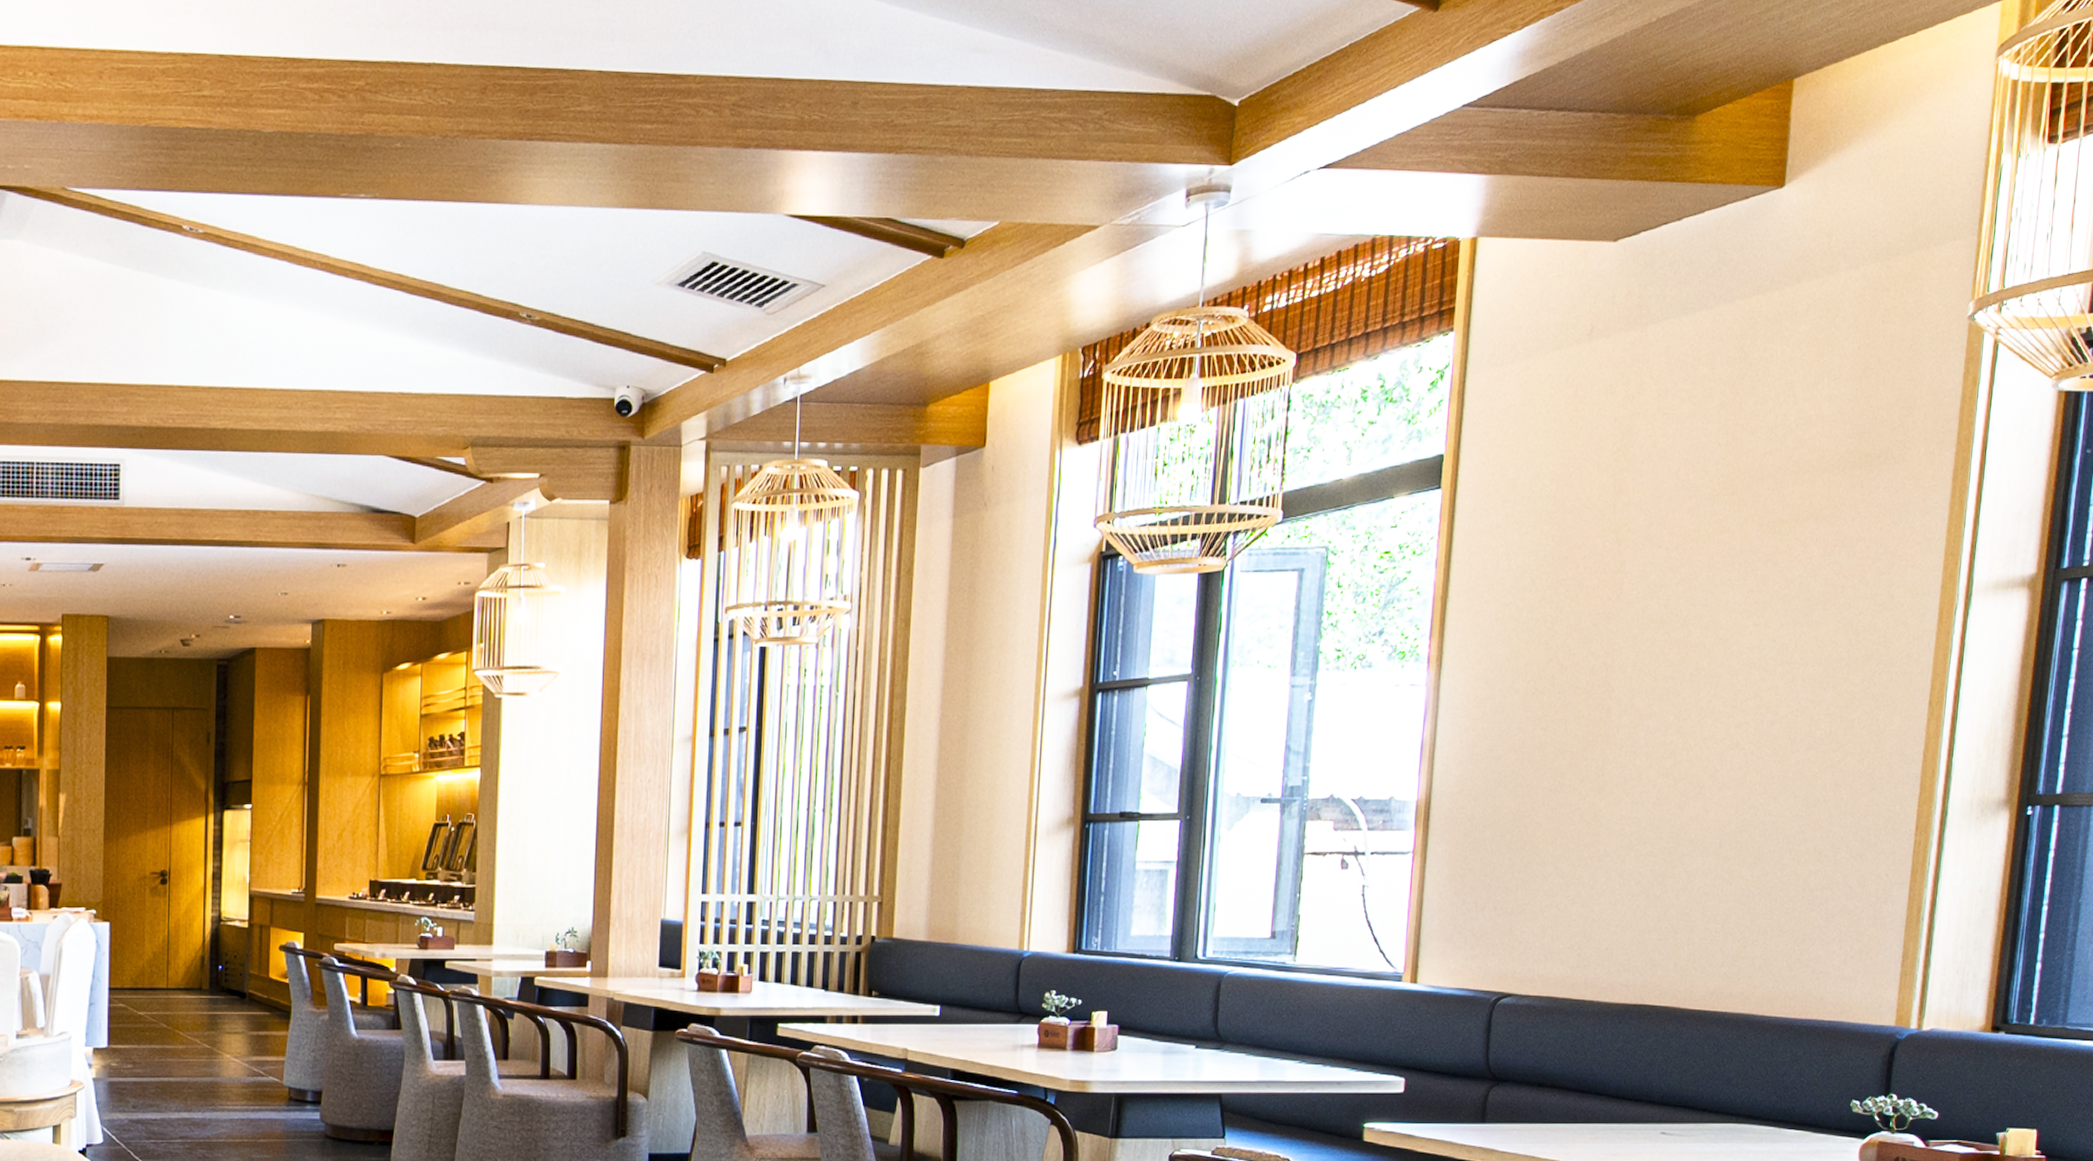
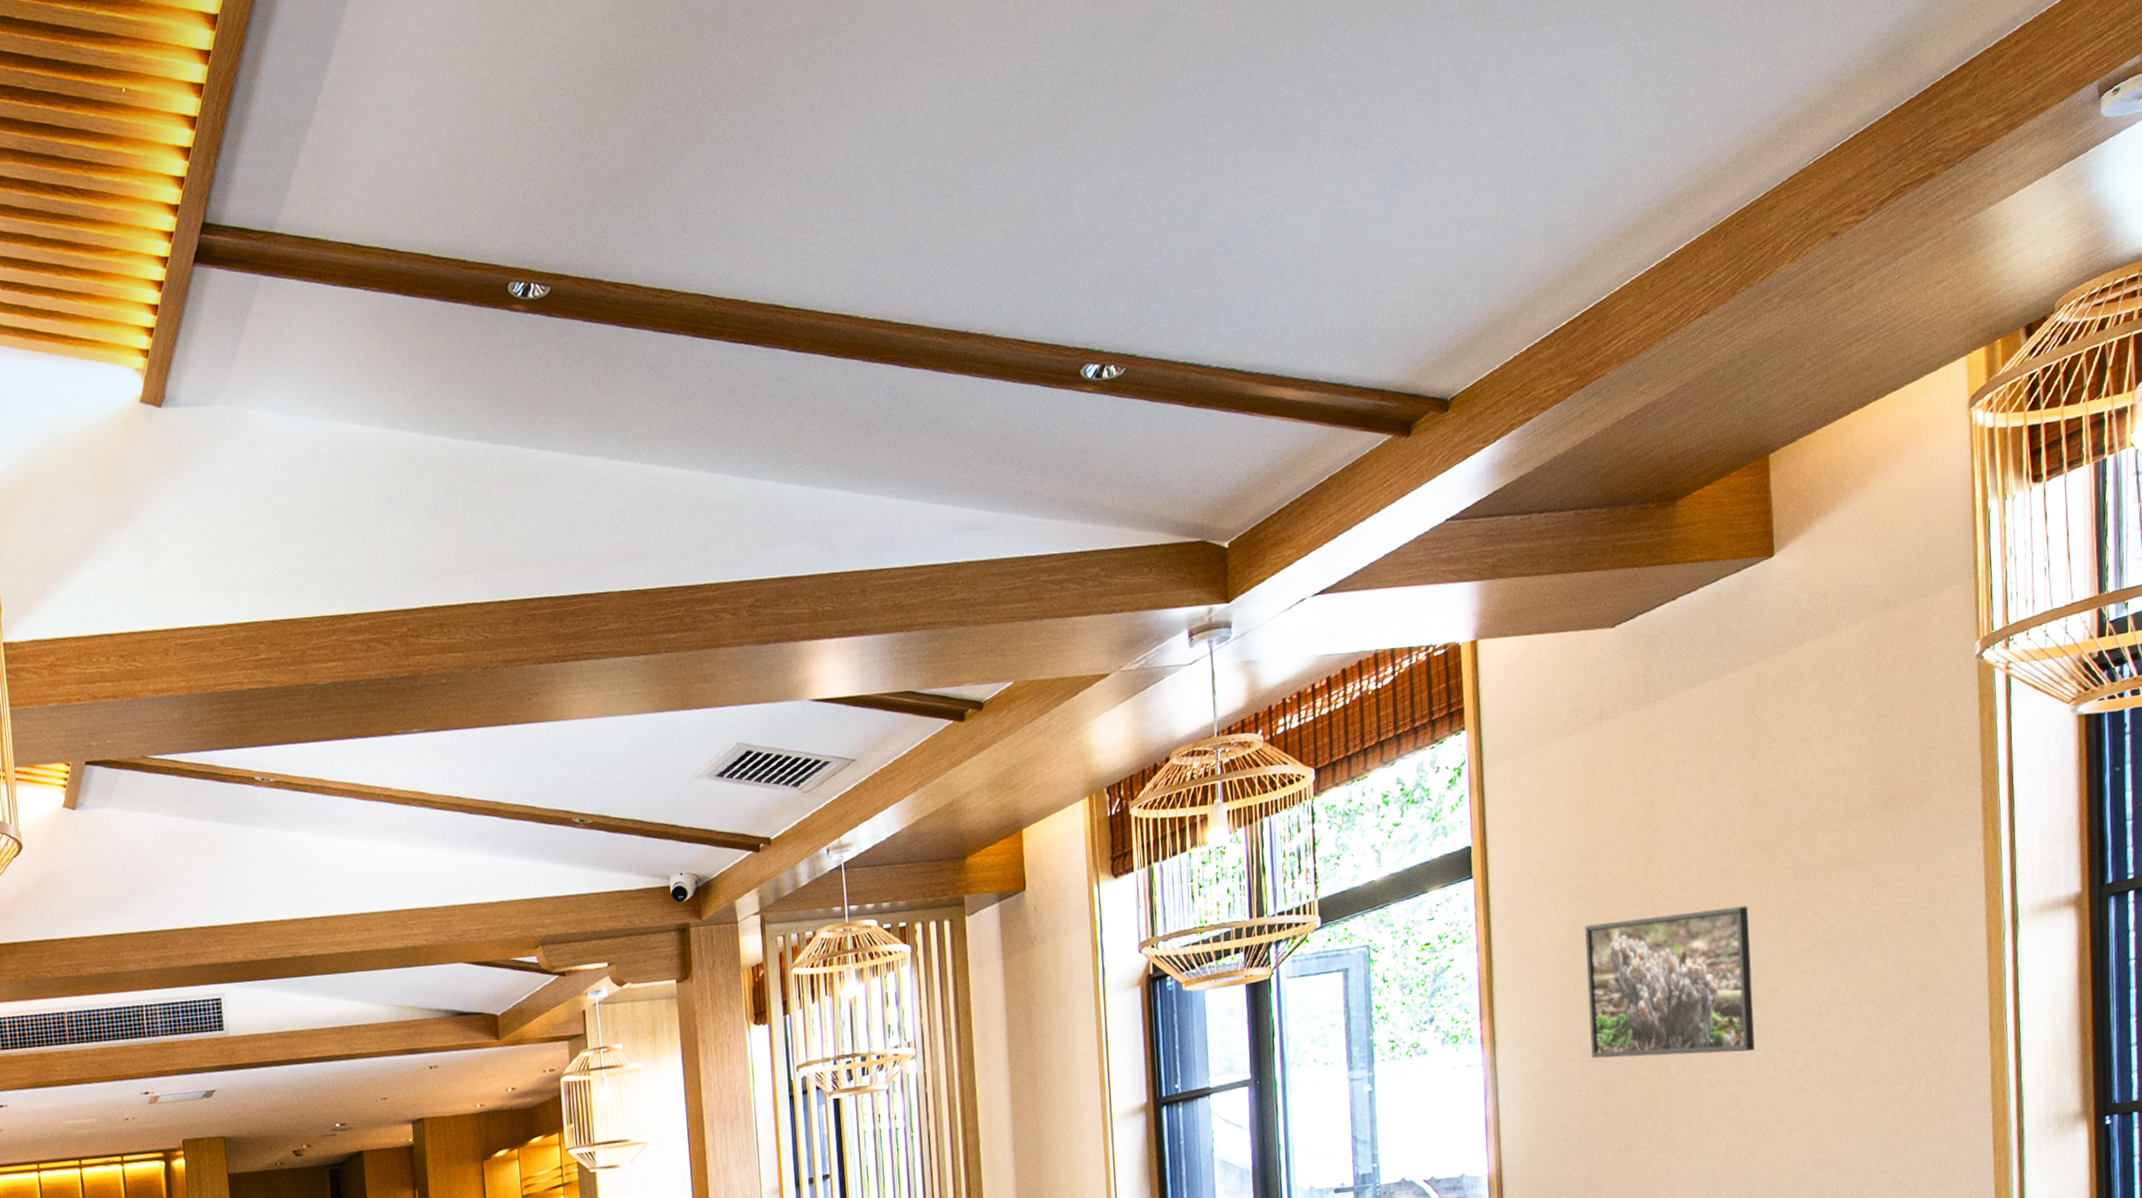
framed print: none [1536,549,1711,701] -> present [1585,906,1755,1059]

